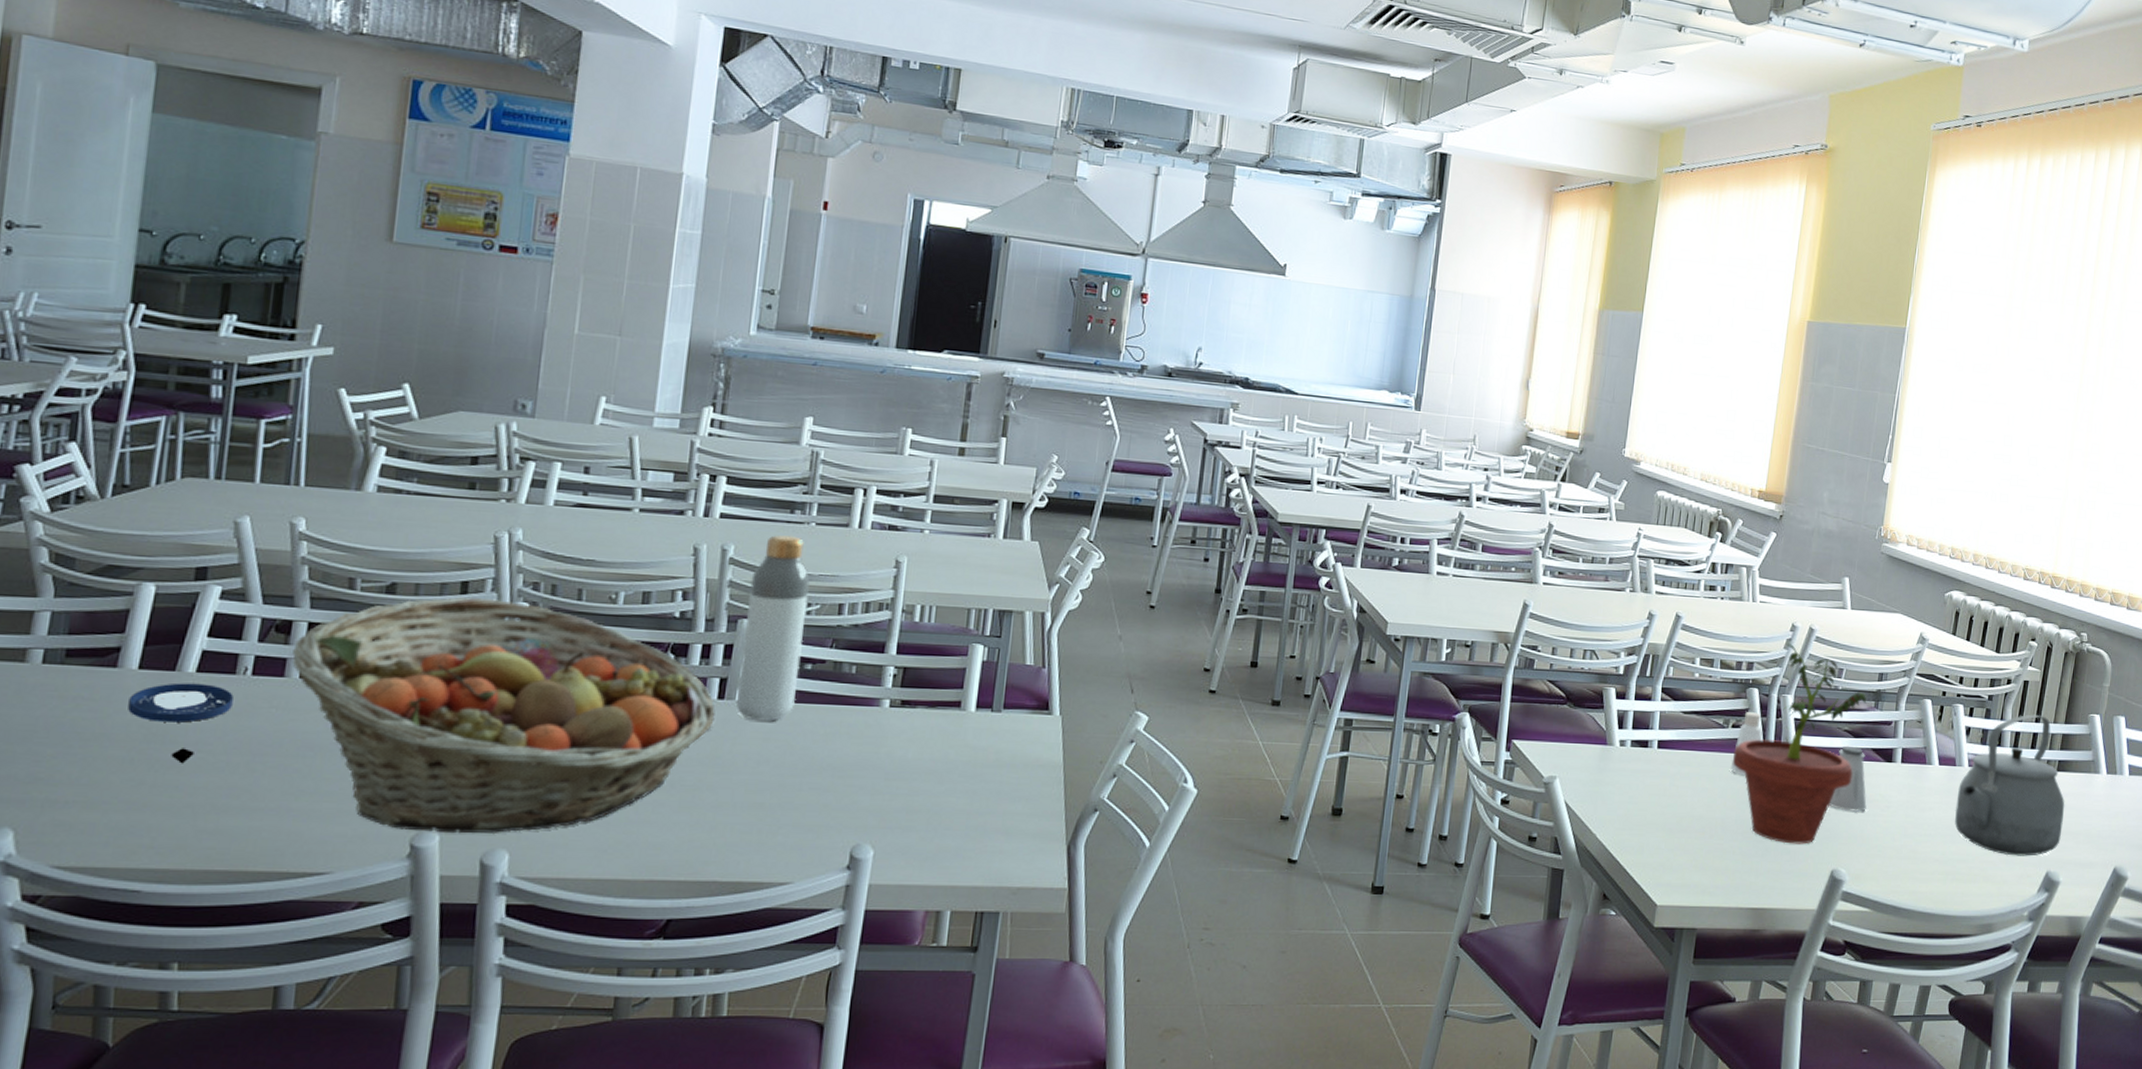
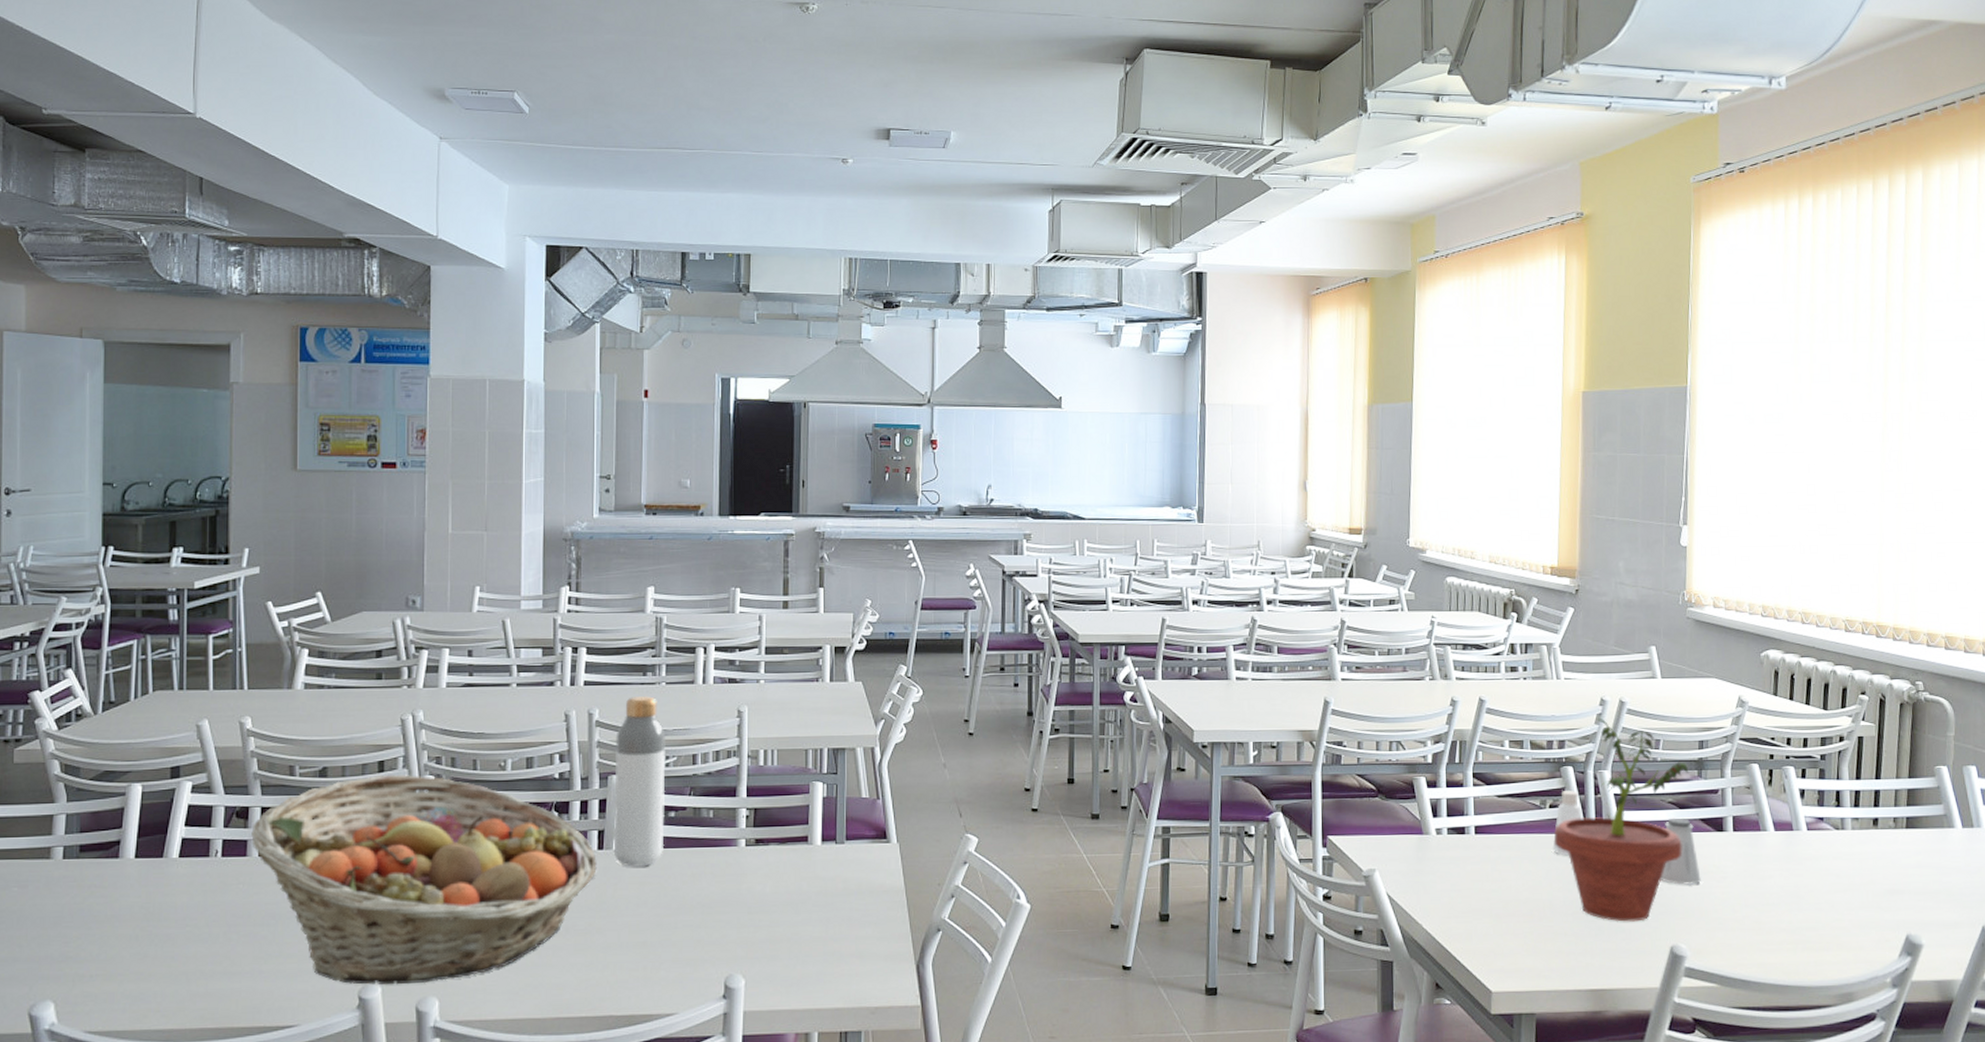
plate: present [128,683,234,764] -> none [130,867,209,937]
tea kettle: present [1955,714,2065,856] -> none [1797,771,1920,921]

